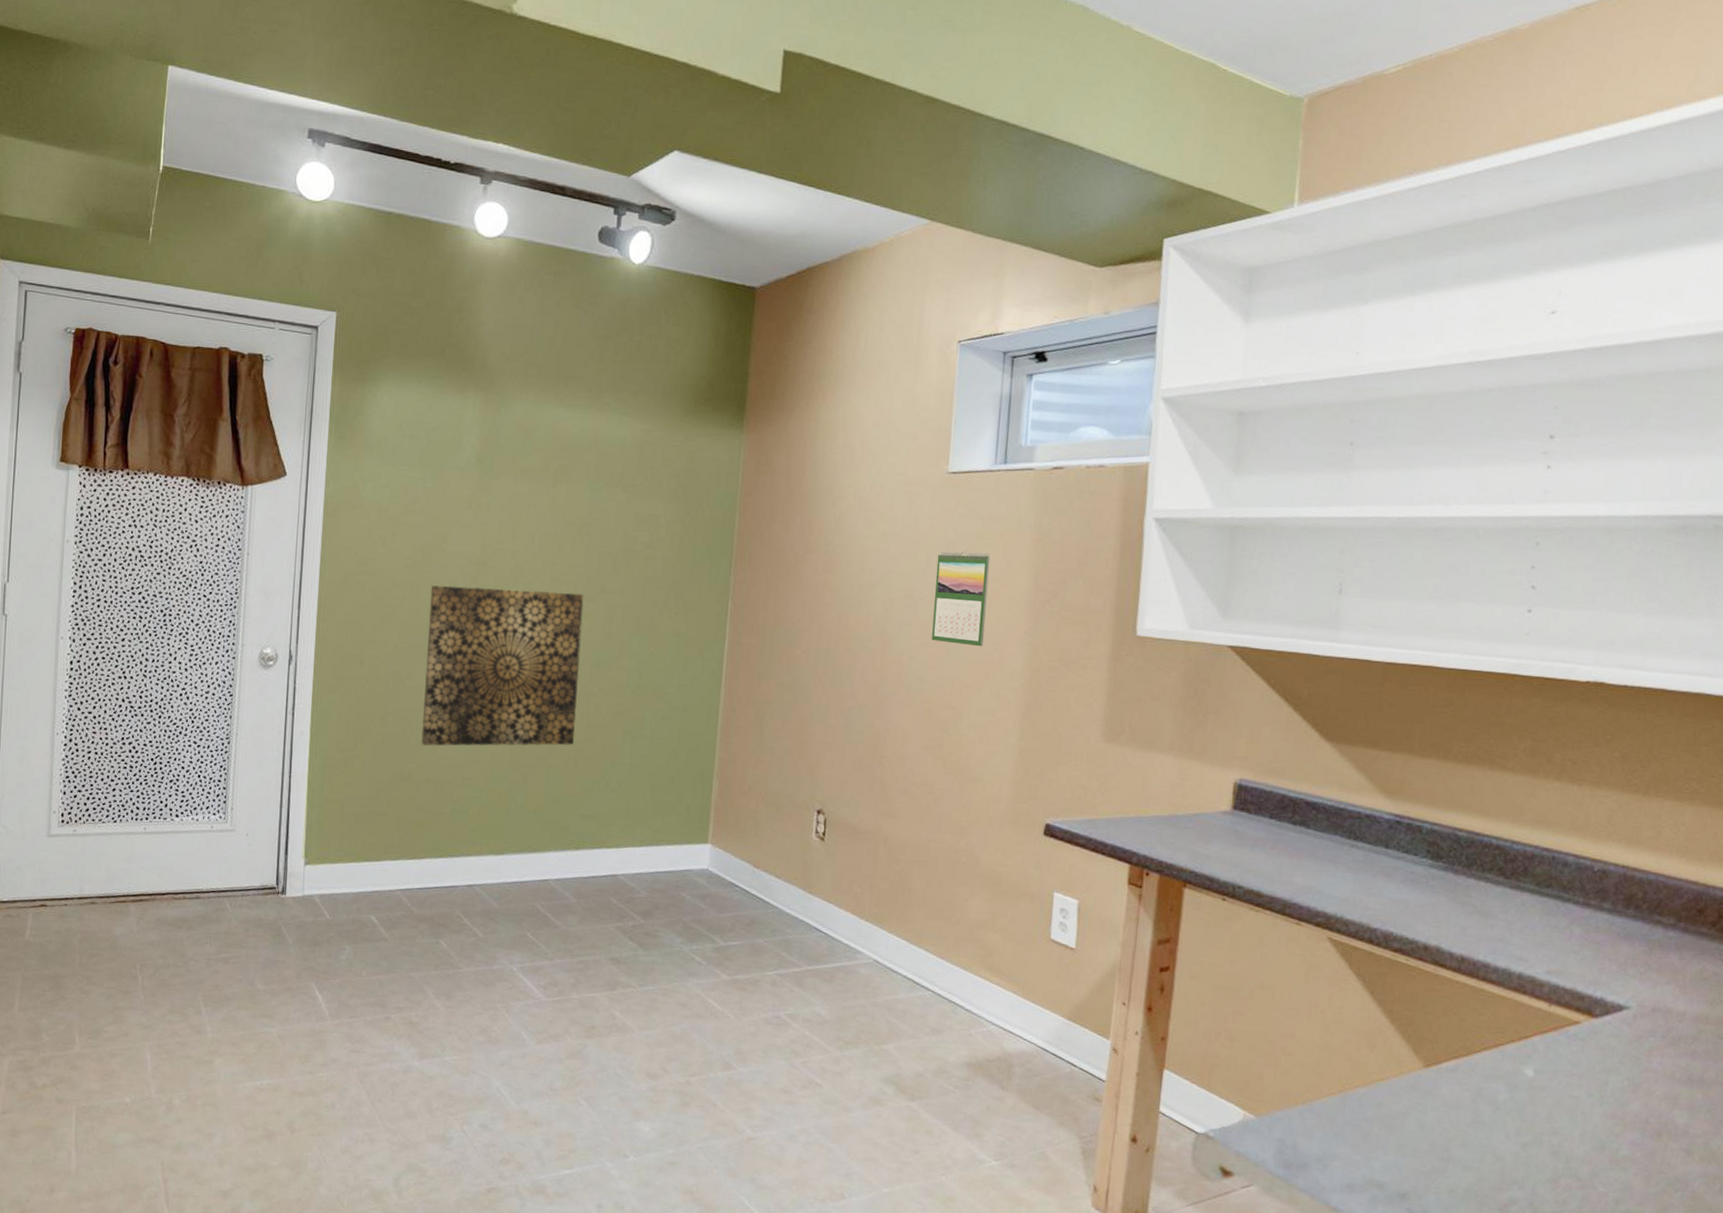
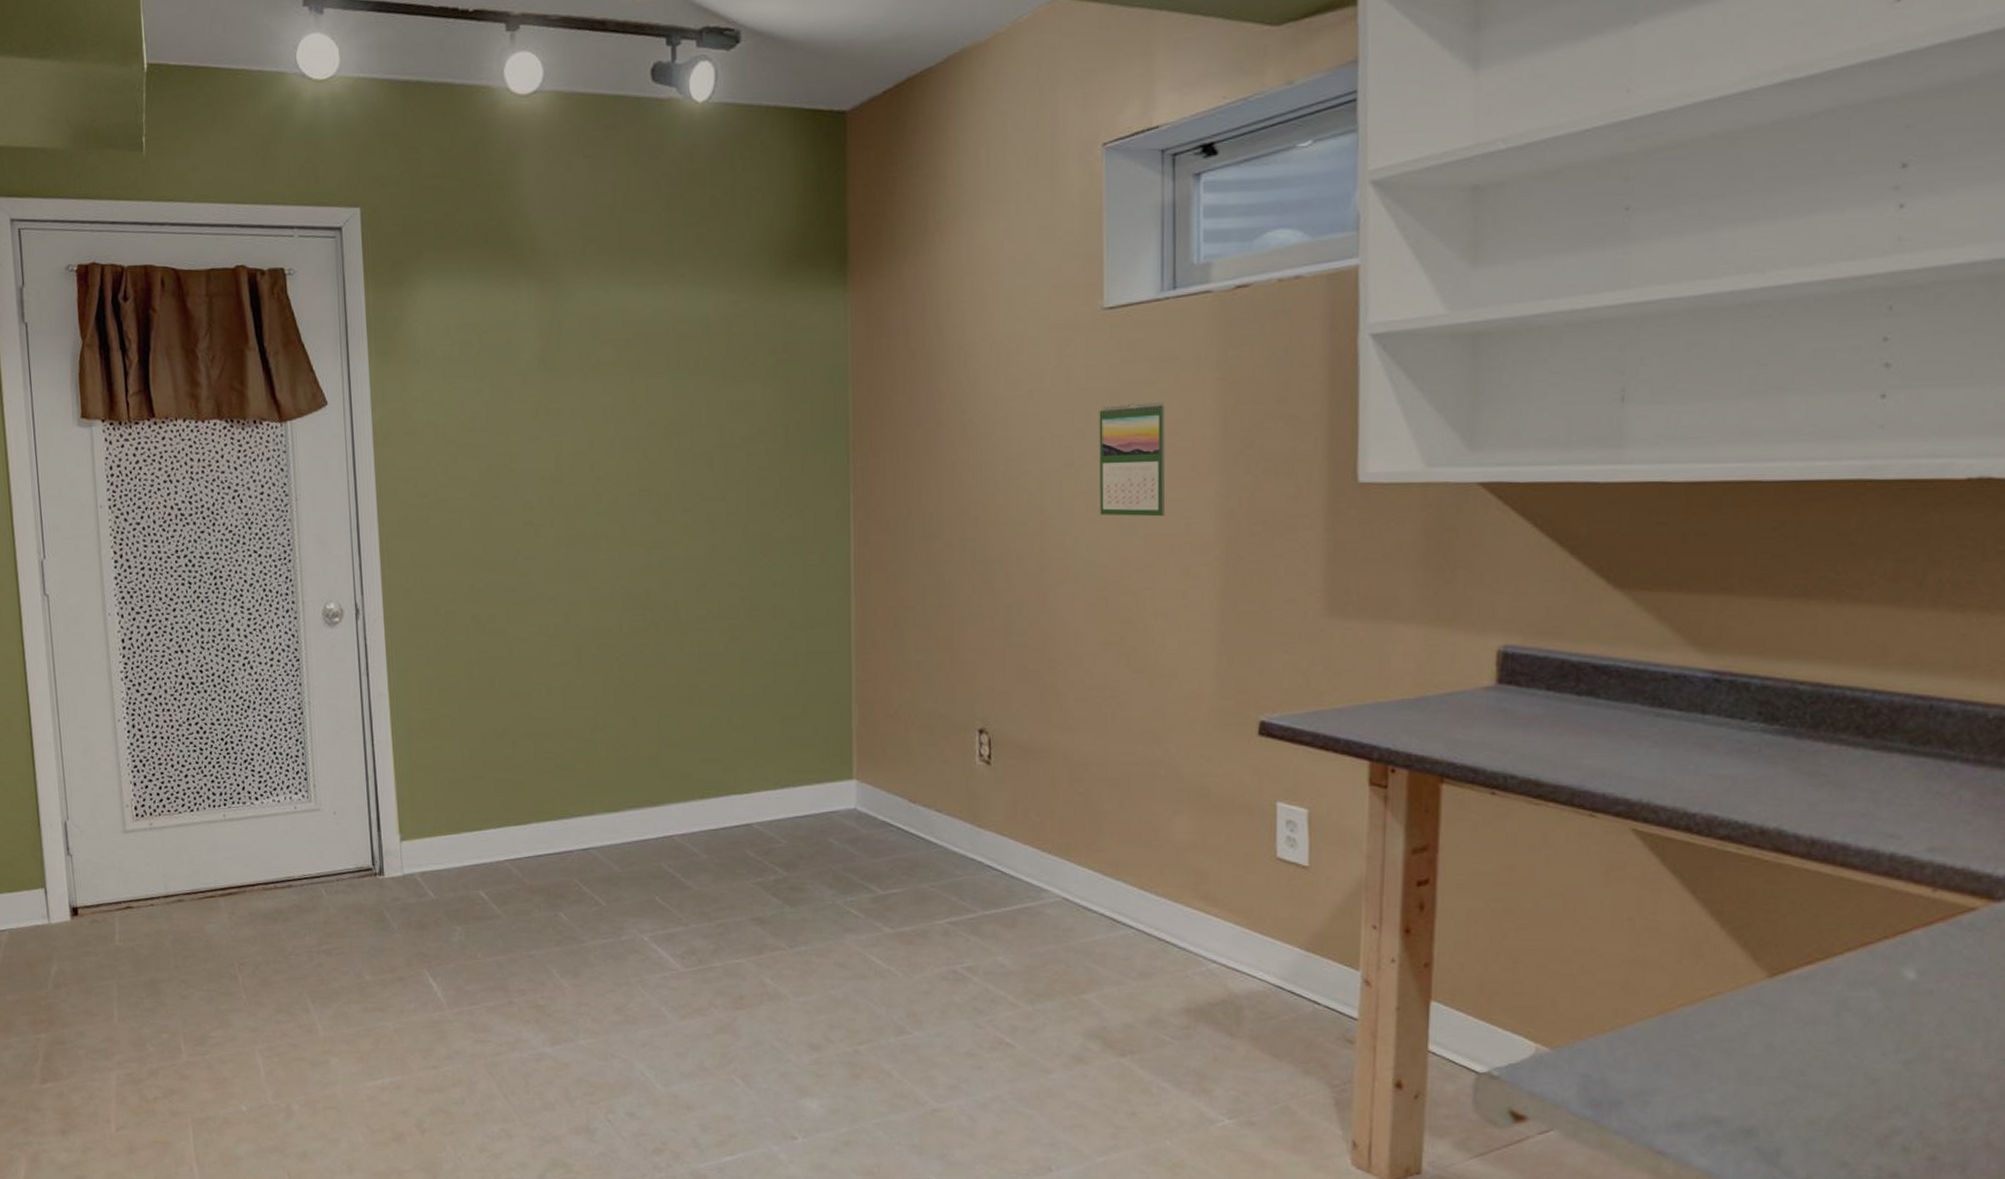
wall art: present [420,585,584,747] -> none [503,504,685,696]

